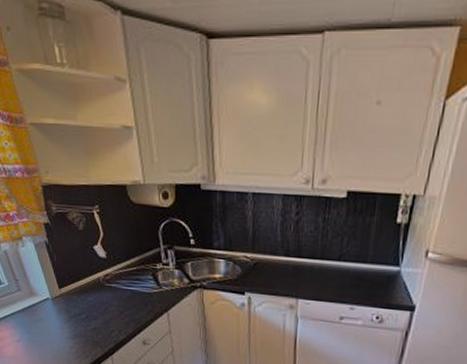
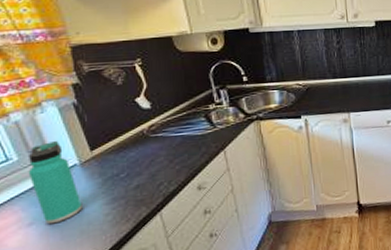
thermos bottle: none [15,274,54,345] -> present [28,141,83,225]

